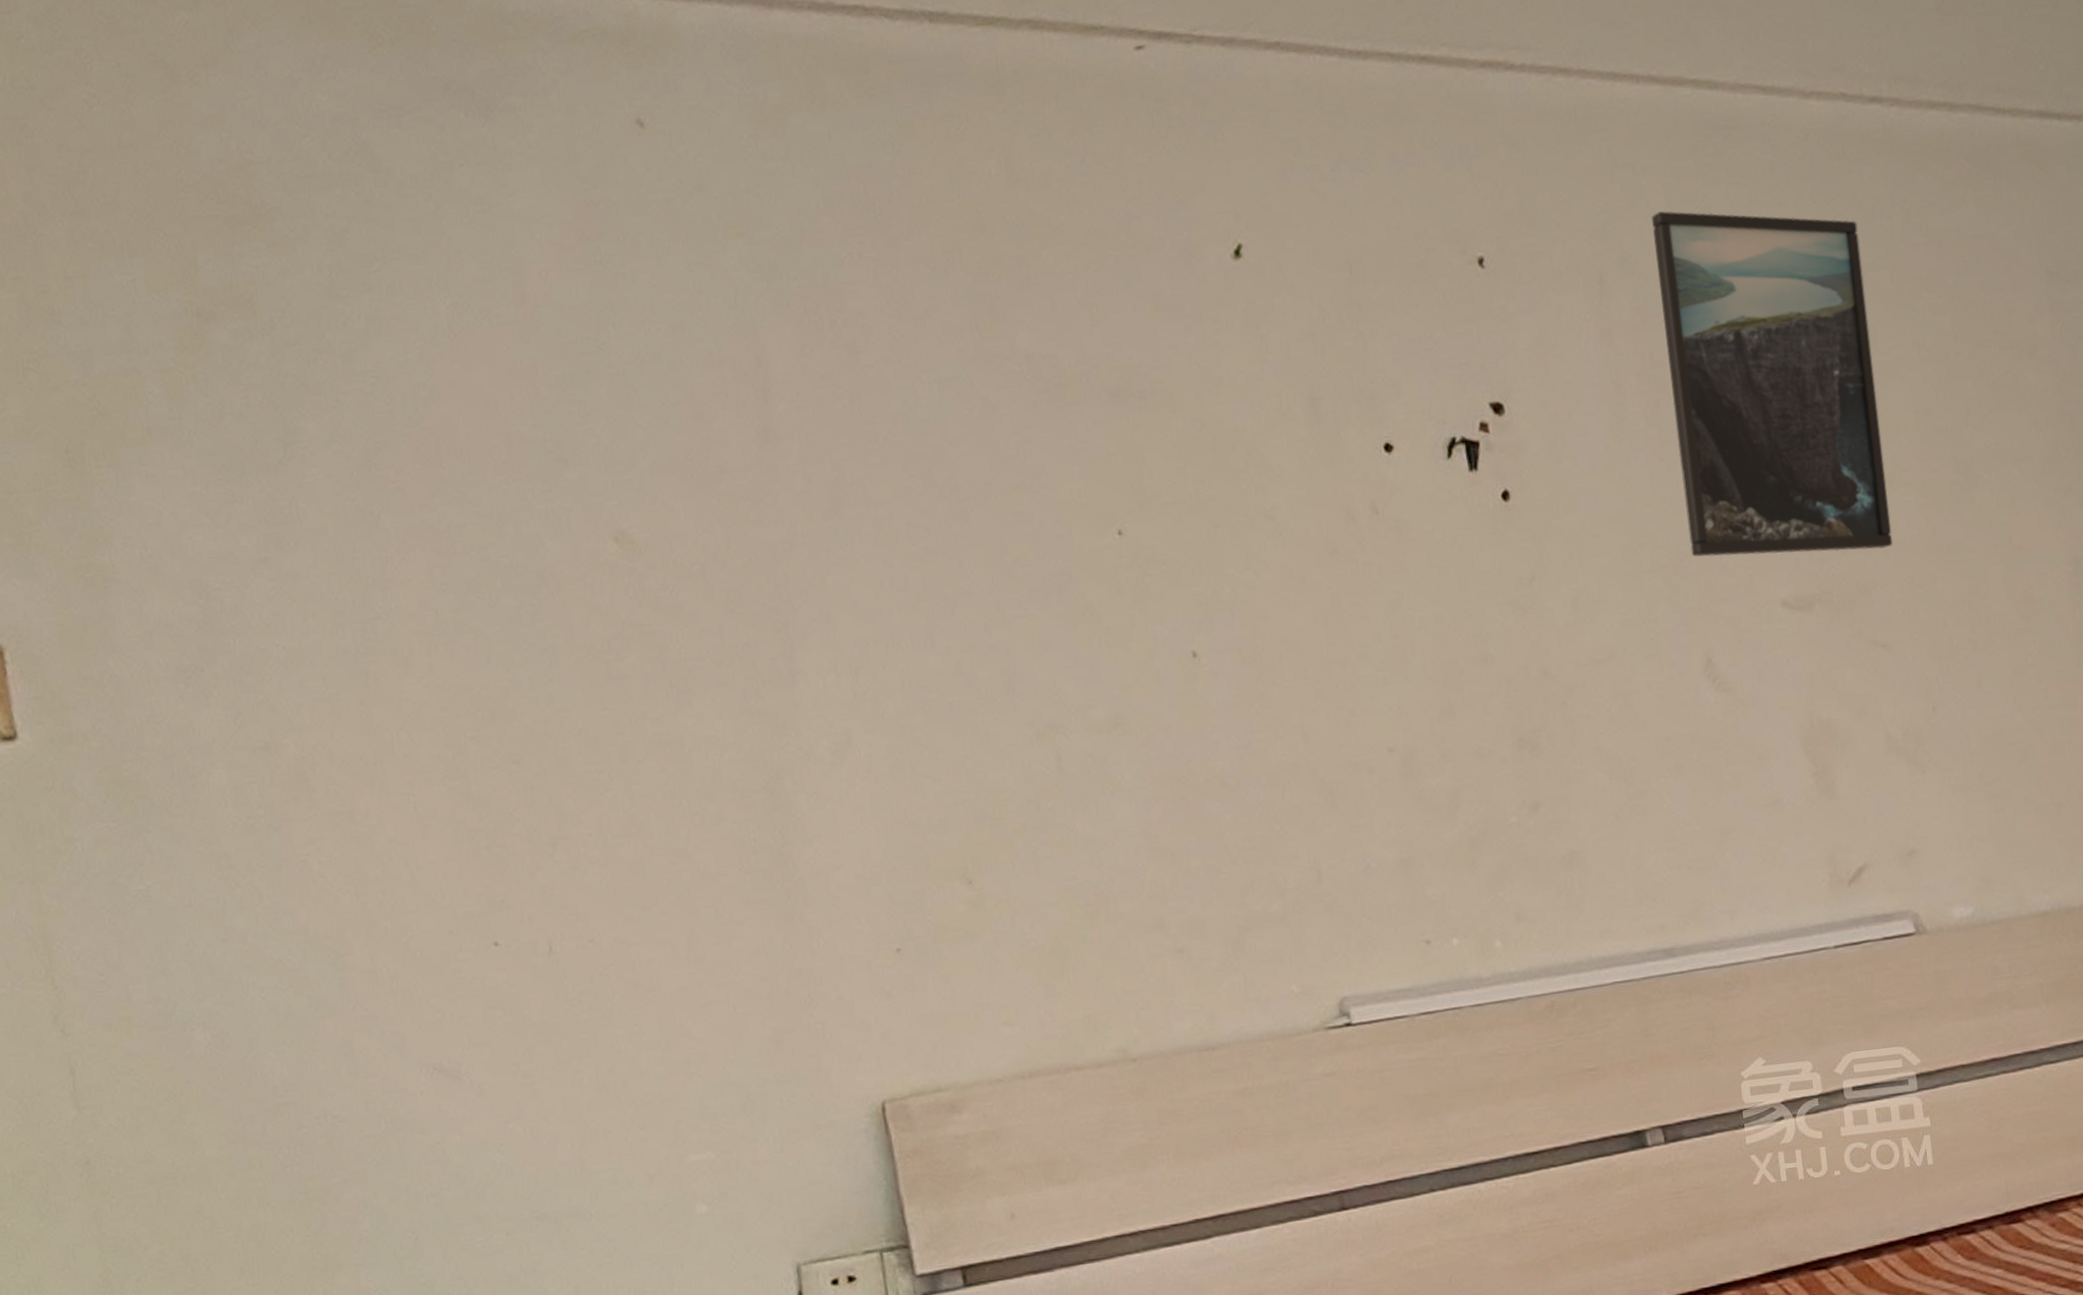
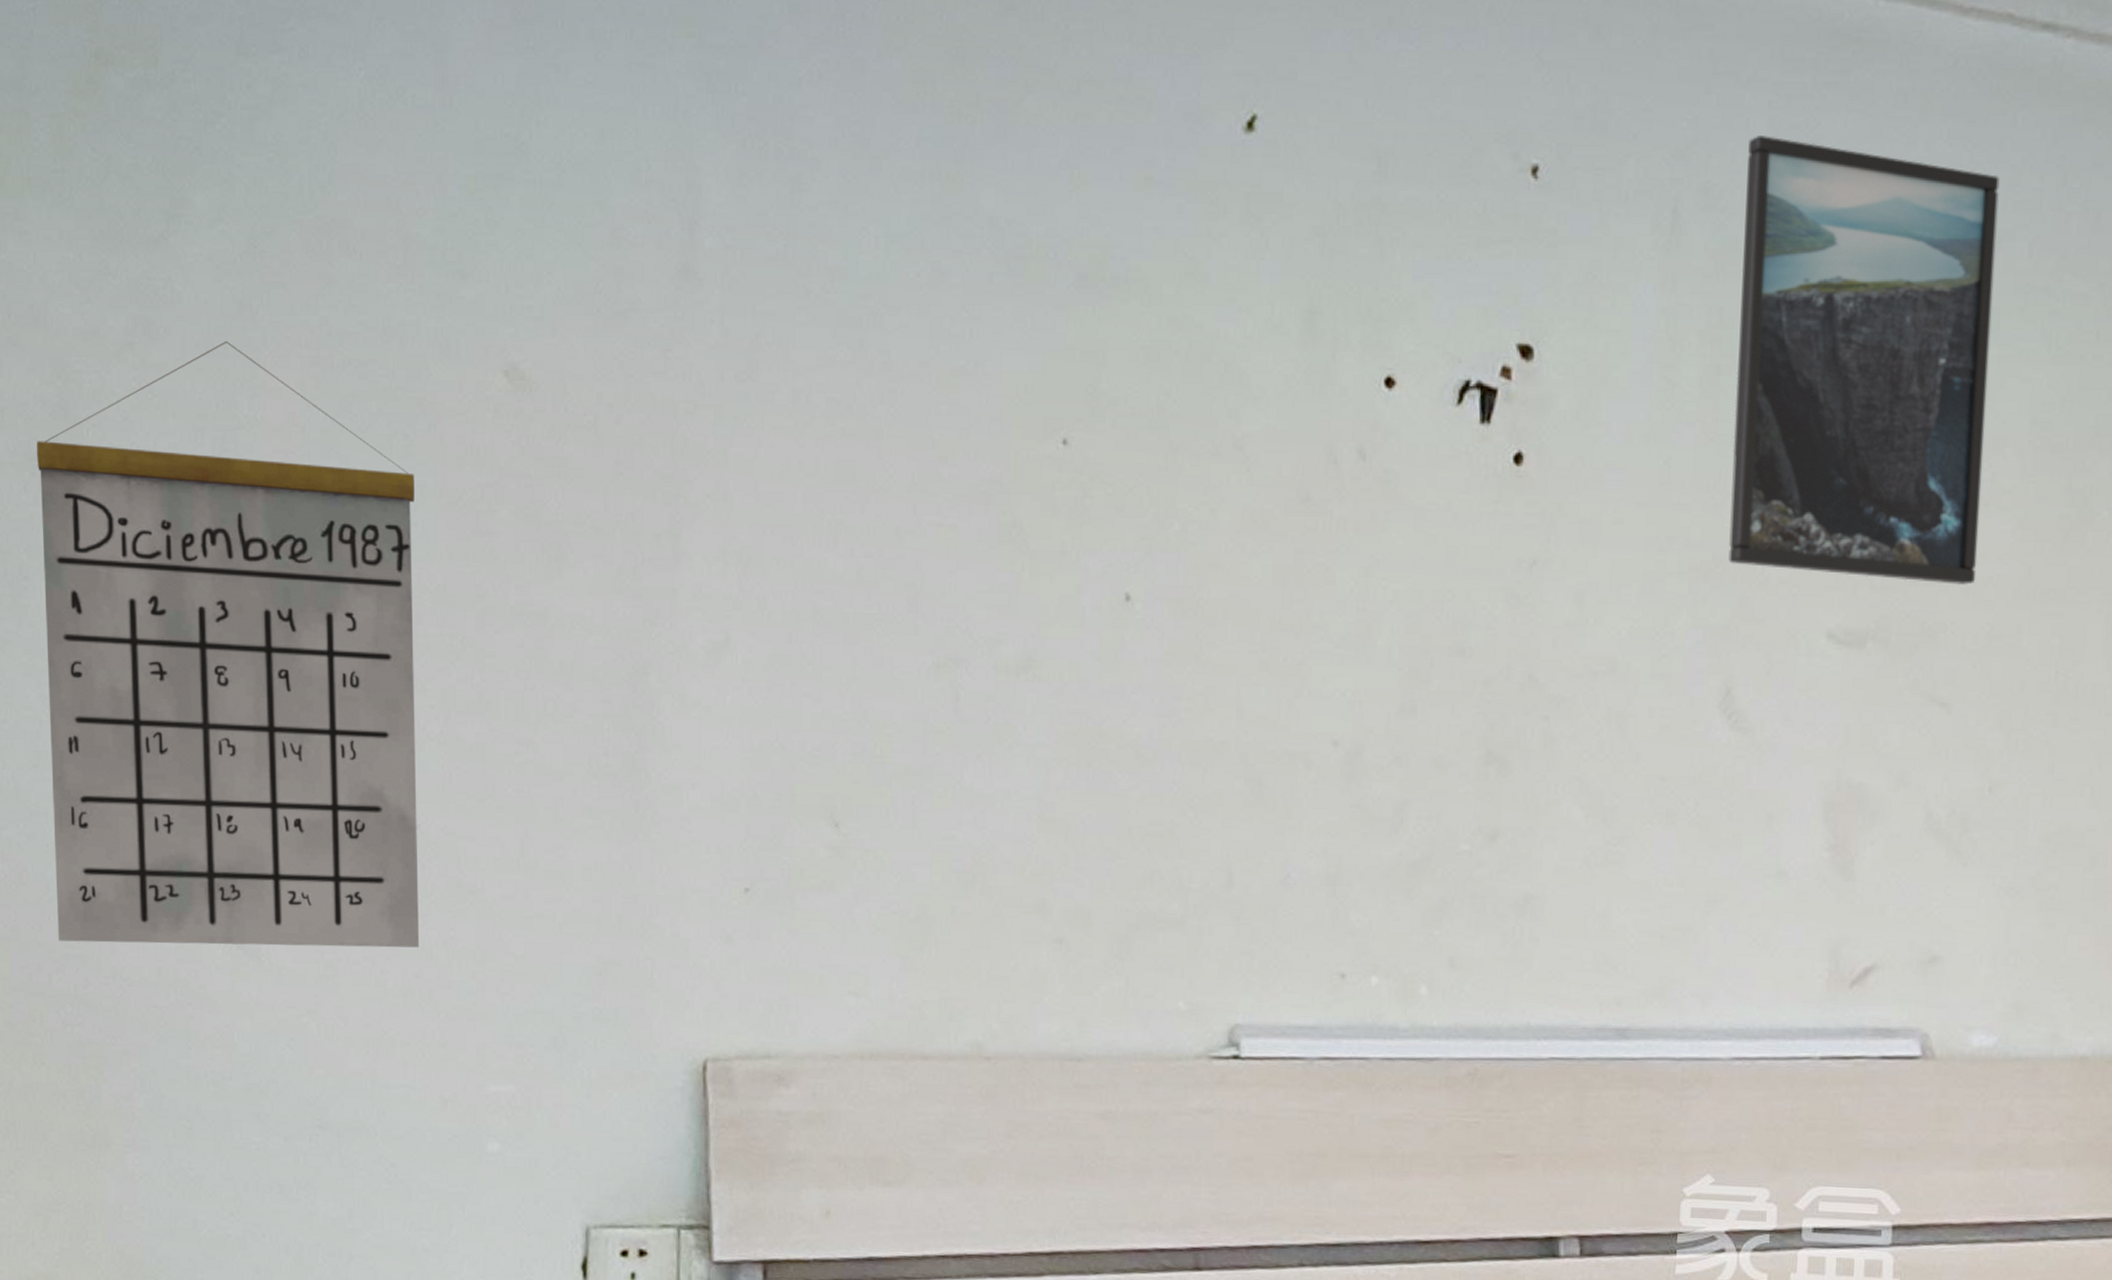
calendar: none [187,545,608,1093] -> present [37,340,420,948]

